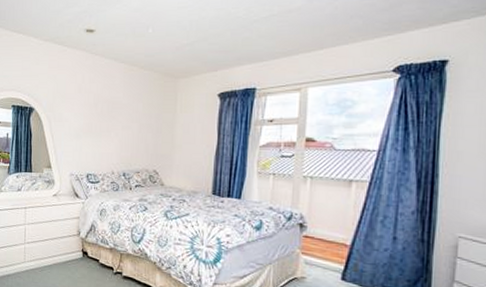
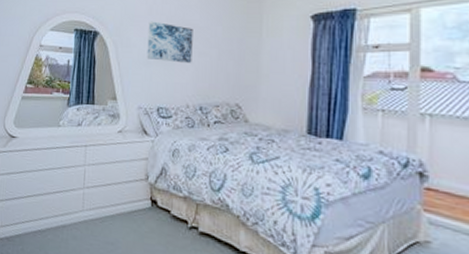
wall art: none [77,98,117,135] -> present [147,21,193,63]

